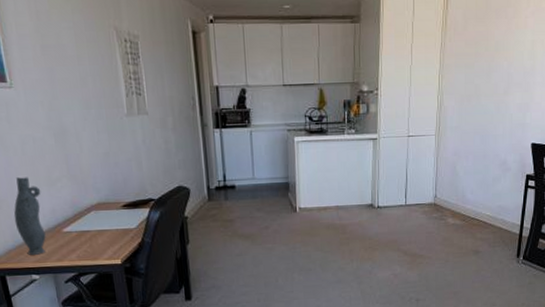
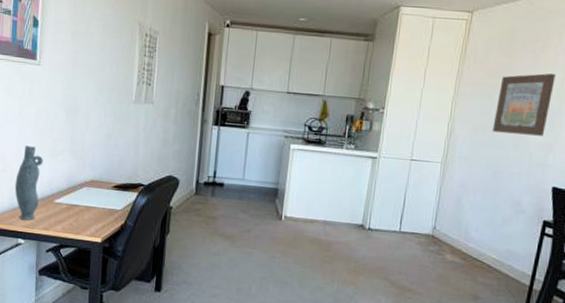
wall art: none [477,36,527,99] -> present [492,73,556,136]

